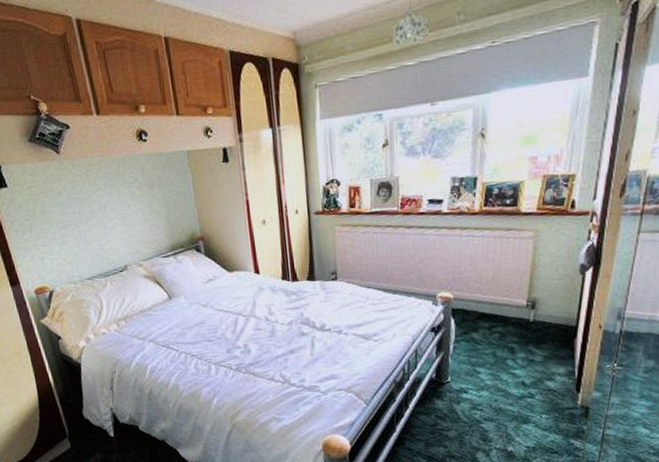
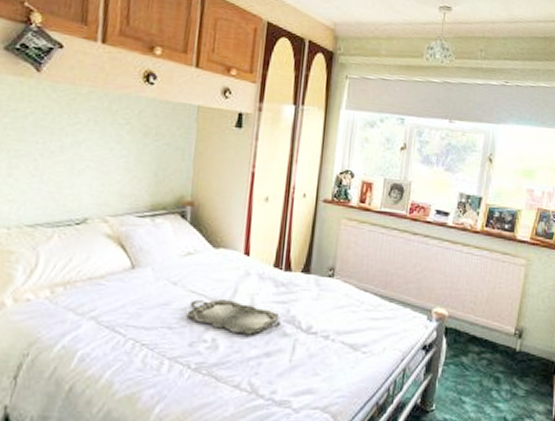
serving tray: none [220,312,298,338] -> present [187,298,281,335]

